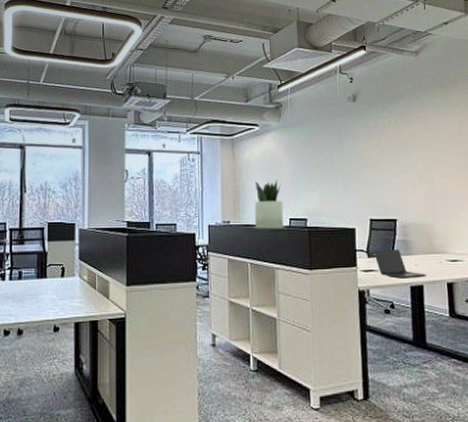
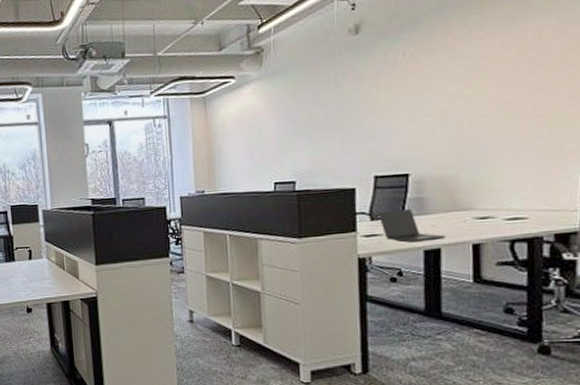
planter: present [253,180,286,231] -> none [231,139,270,199]

